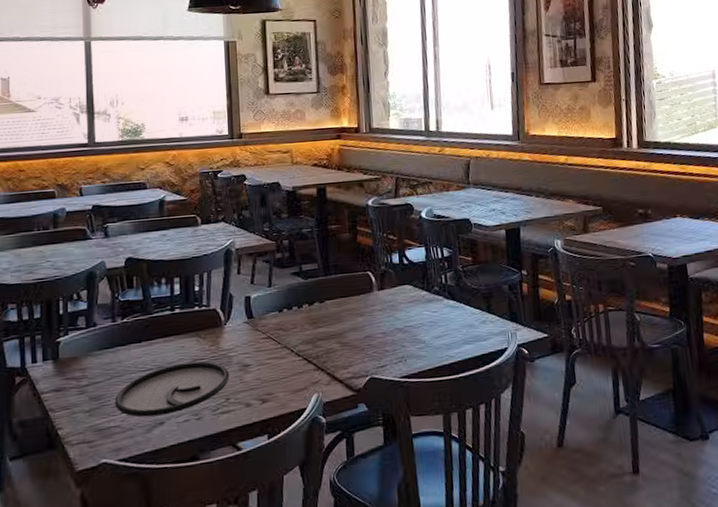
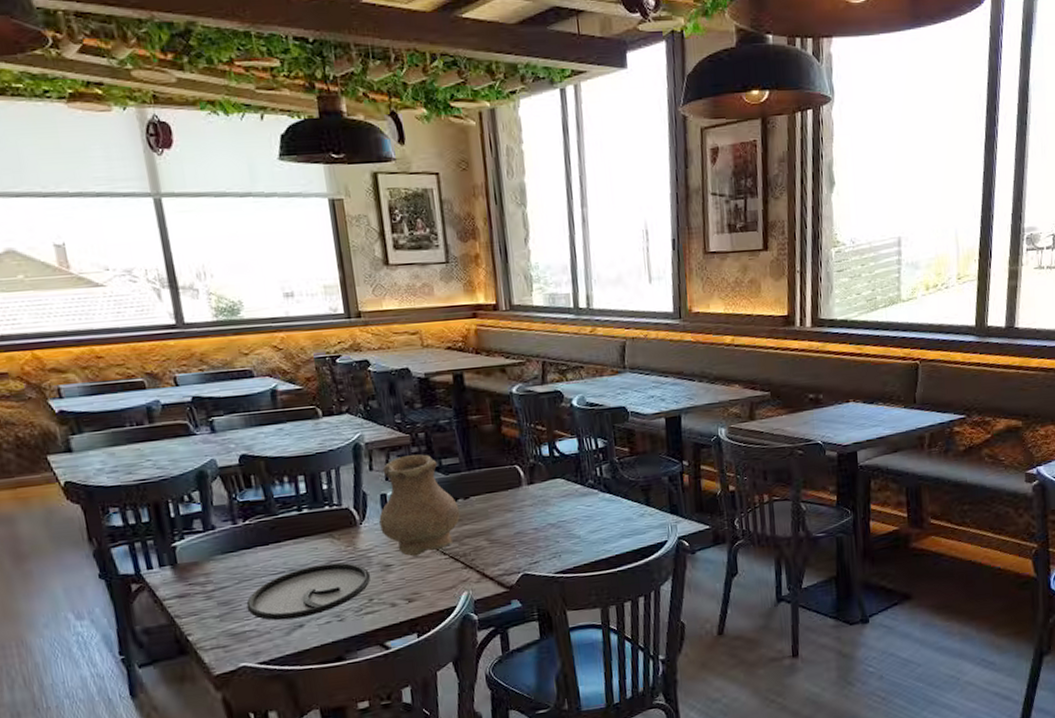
vase: none [242,260,315,357] -> present [379,454,460,557]

